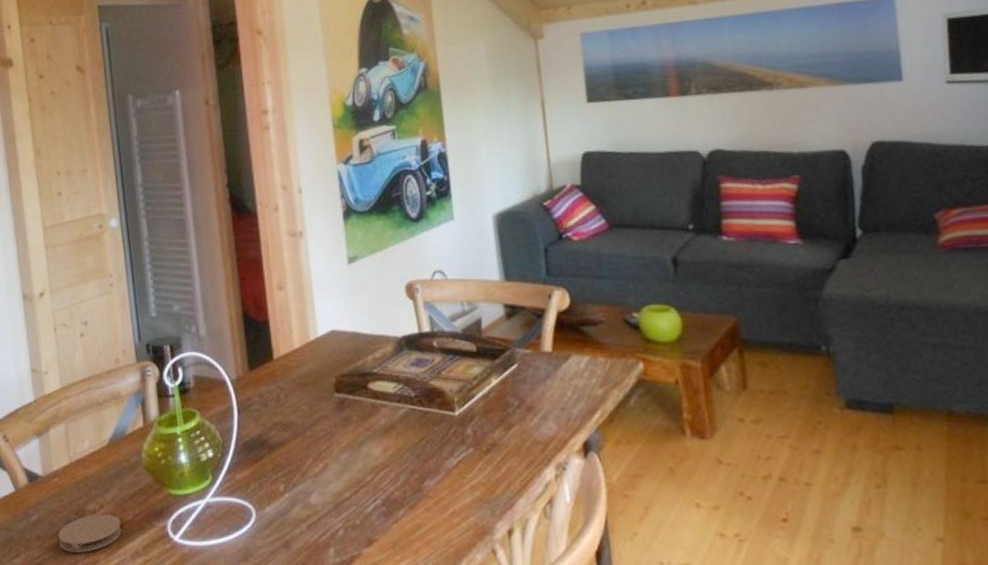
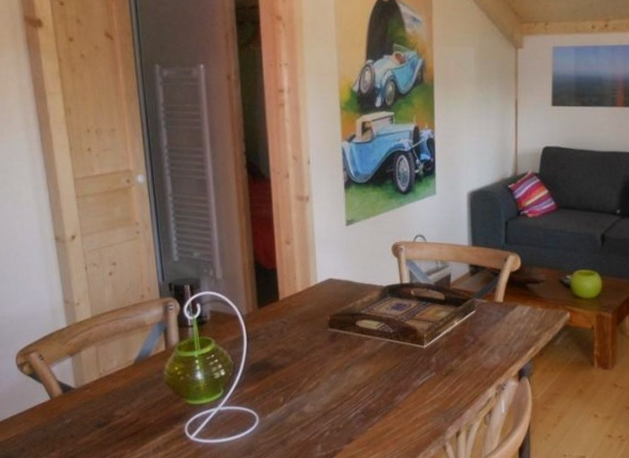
coaster: present [58,514,122,553] -> none [90,419,146,448]

